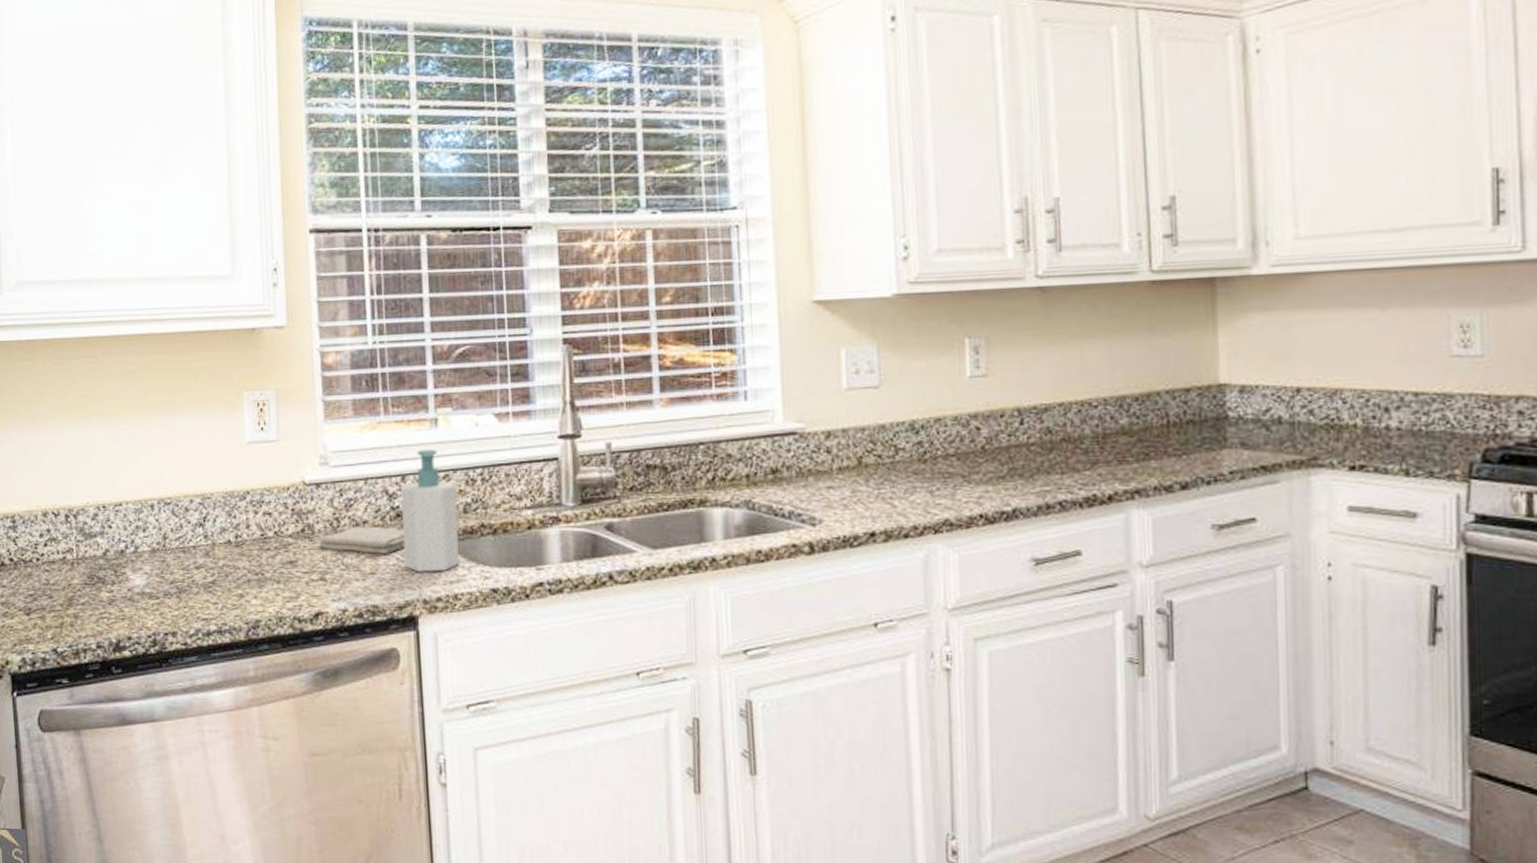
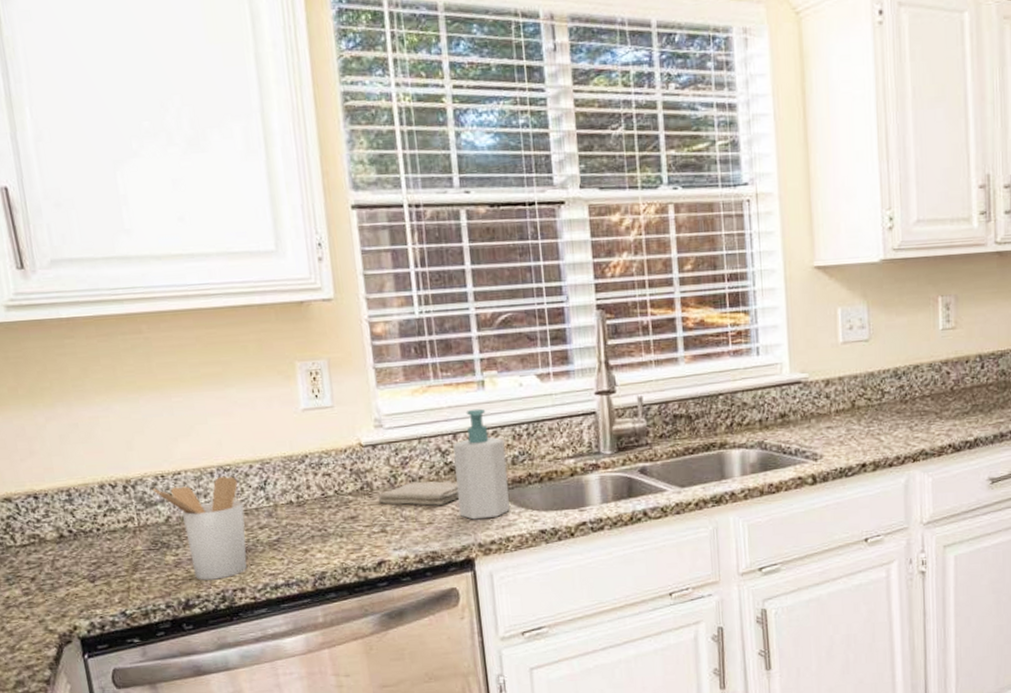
utensil holder: none [93,509,182,621] -> present [152,476,247,581]

